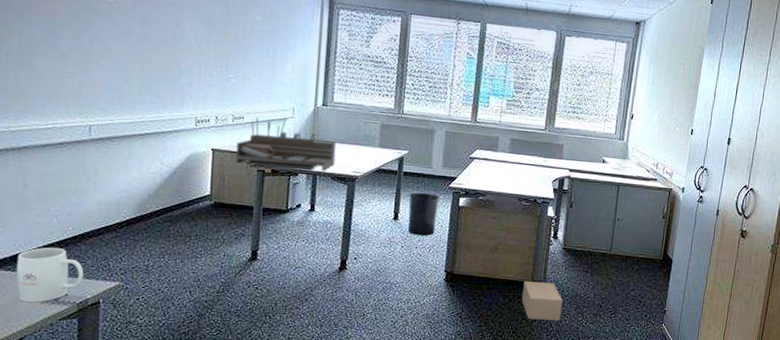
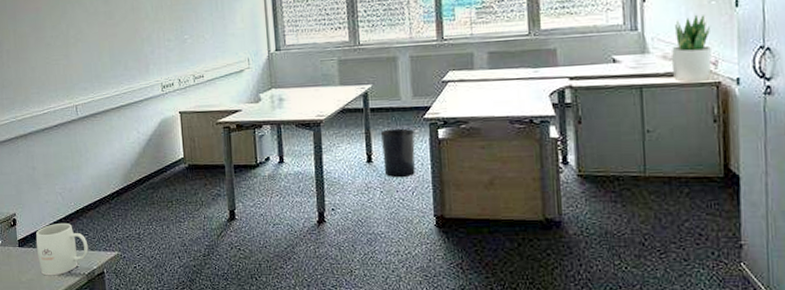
desk organizer: present [235,116,337,171] -> none [200,71,297,124]
cardboard box: present [522,280,563,321] -> none [533,219,591,266]
planter: none [642,135,672,188] -> present [672,14,712,83]

